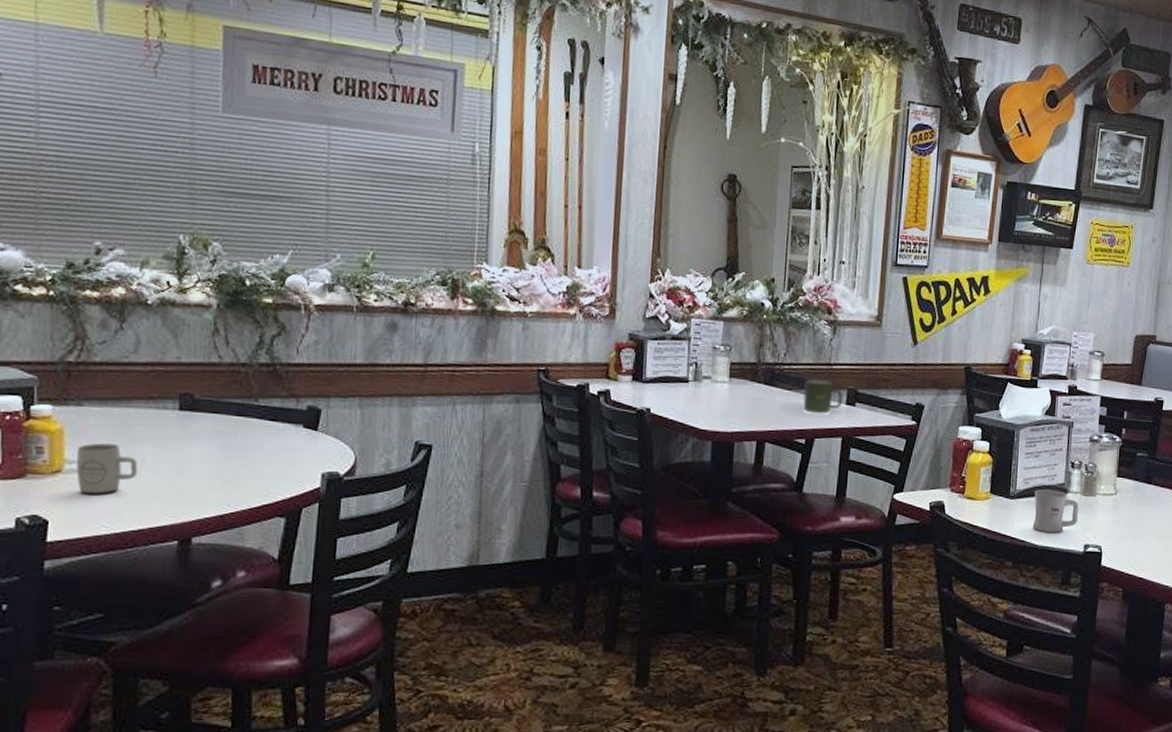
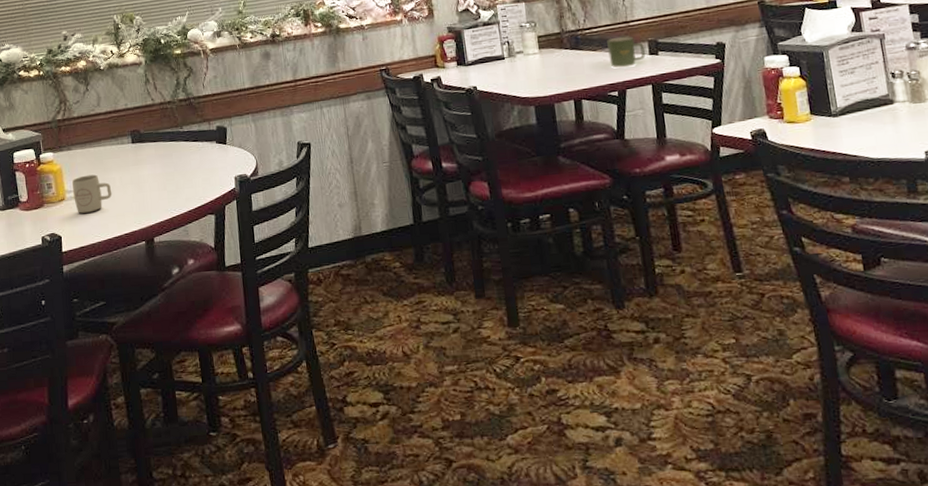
mug: present [1032,489,1079,533] -> none [857,102,912,145]

